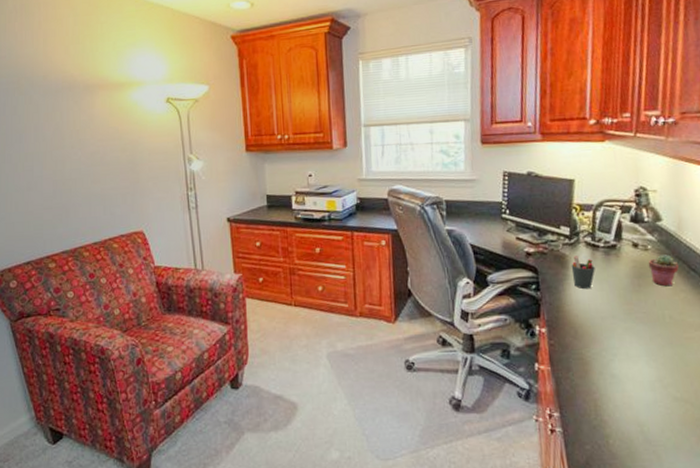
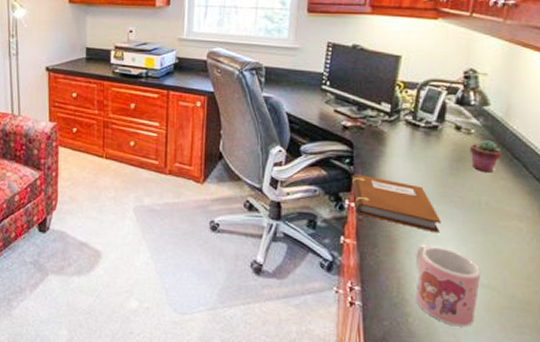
notebook: none [539,299,630,351] -> present [351,174,441,233]
pen holder: present [571,256,595,289] -> none [388,133,413,167]
mug: none [608,363,674,443] -> present [415,244,481,327]

